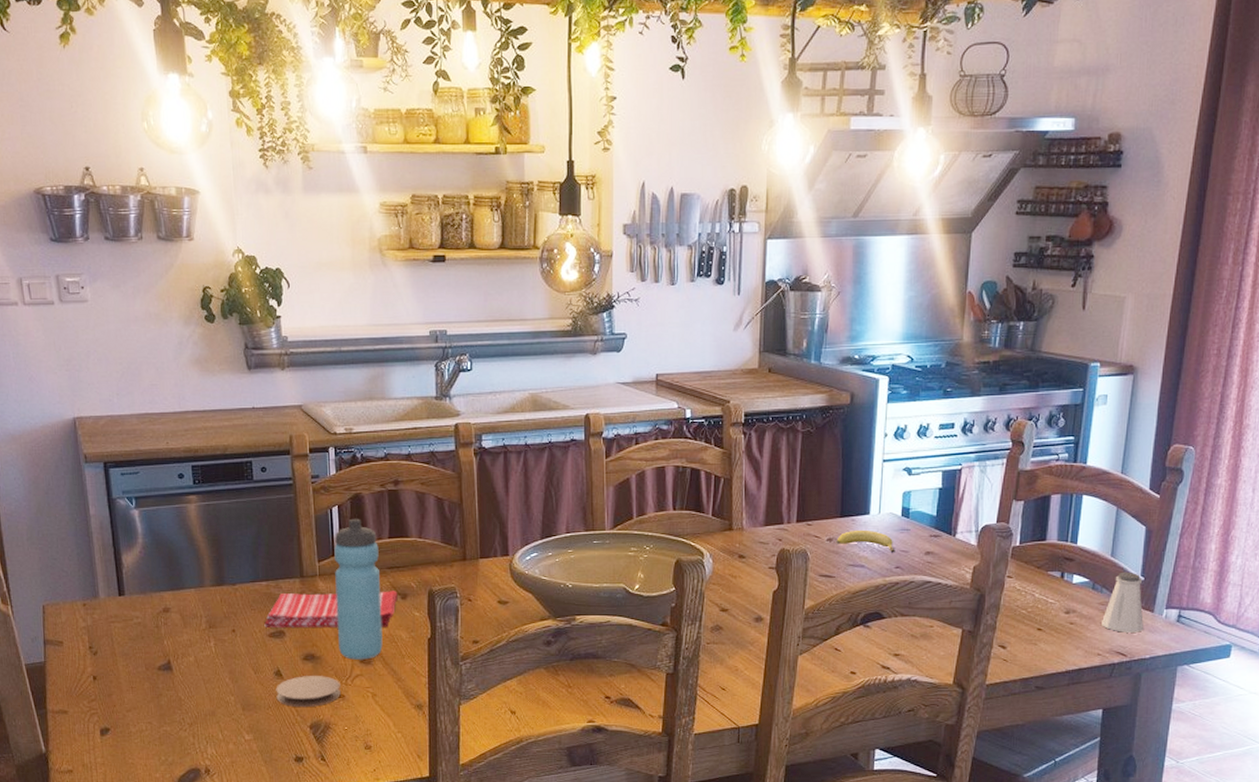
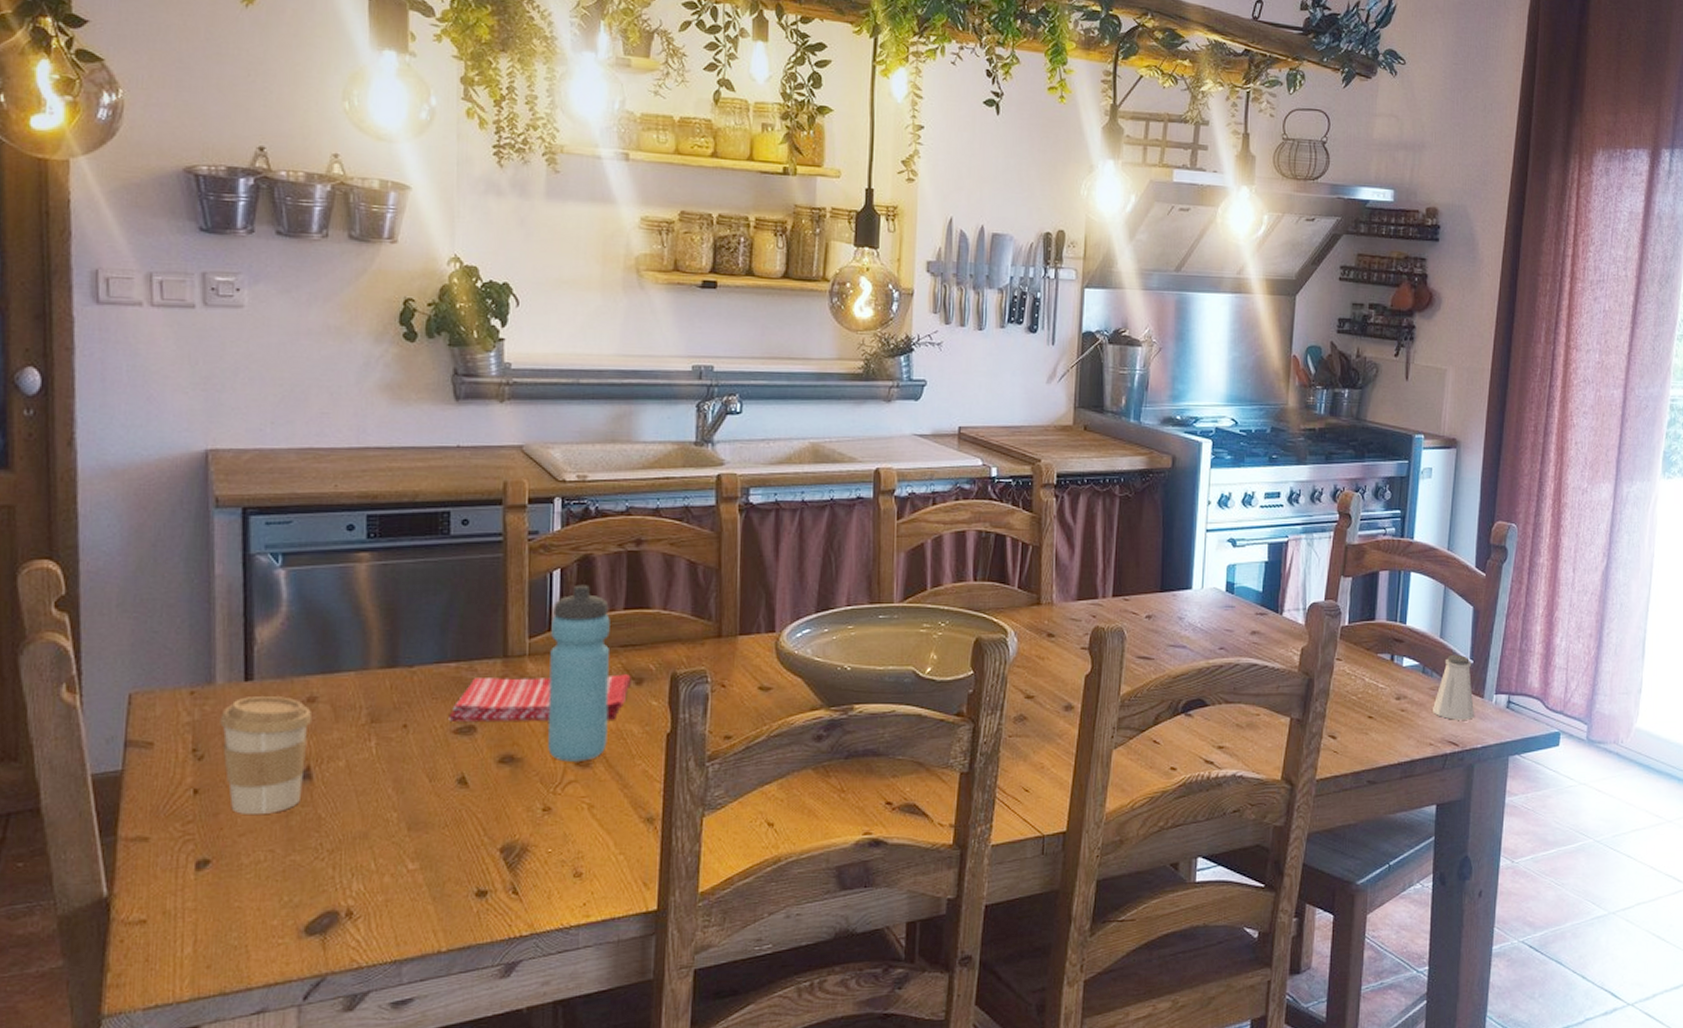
coffee cup: none [105,608,169,695] -> present [220,696,313,814]
coaster: present [276,676,341,708] -> none [456,783,546,825]
fruit: present [836,529,895,553] -> none [1155,606,1219,632]

